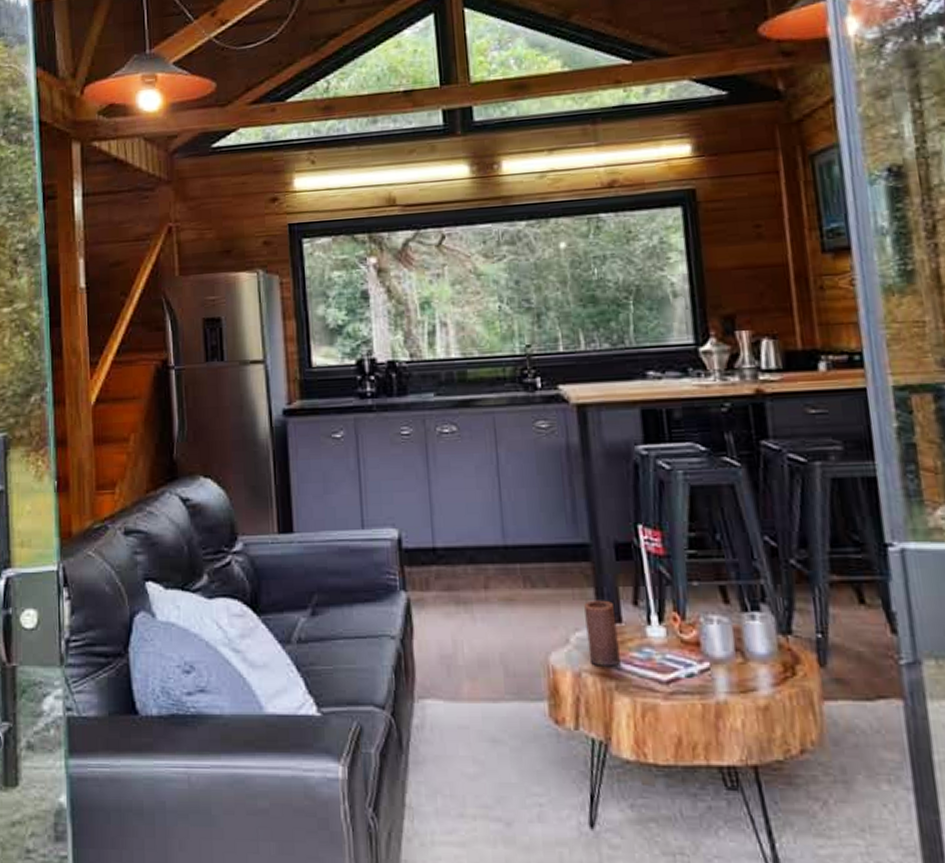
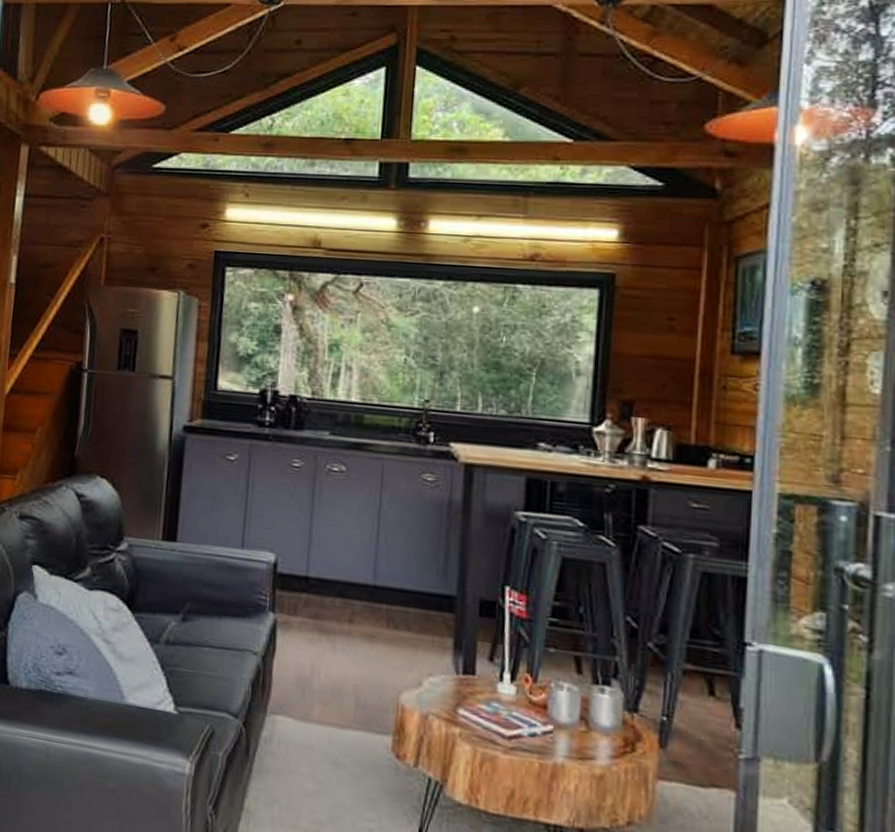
candle: present [584,600,620,666] -> none [438,649,471,715]

